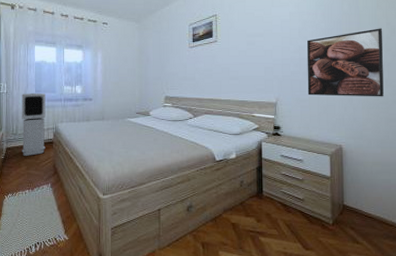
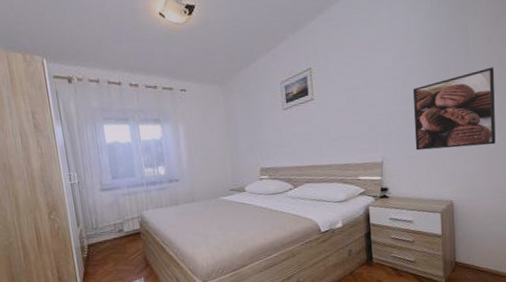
air purifier: present [22,92,46,156] -> none [96,179,133,251]

